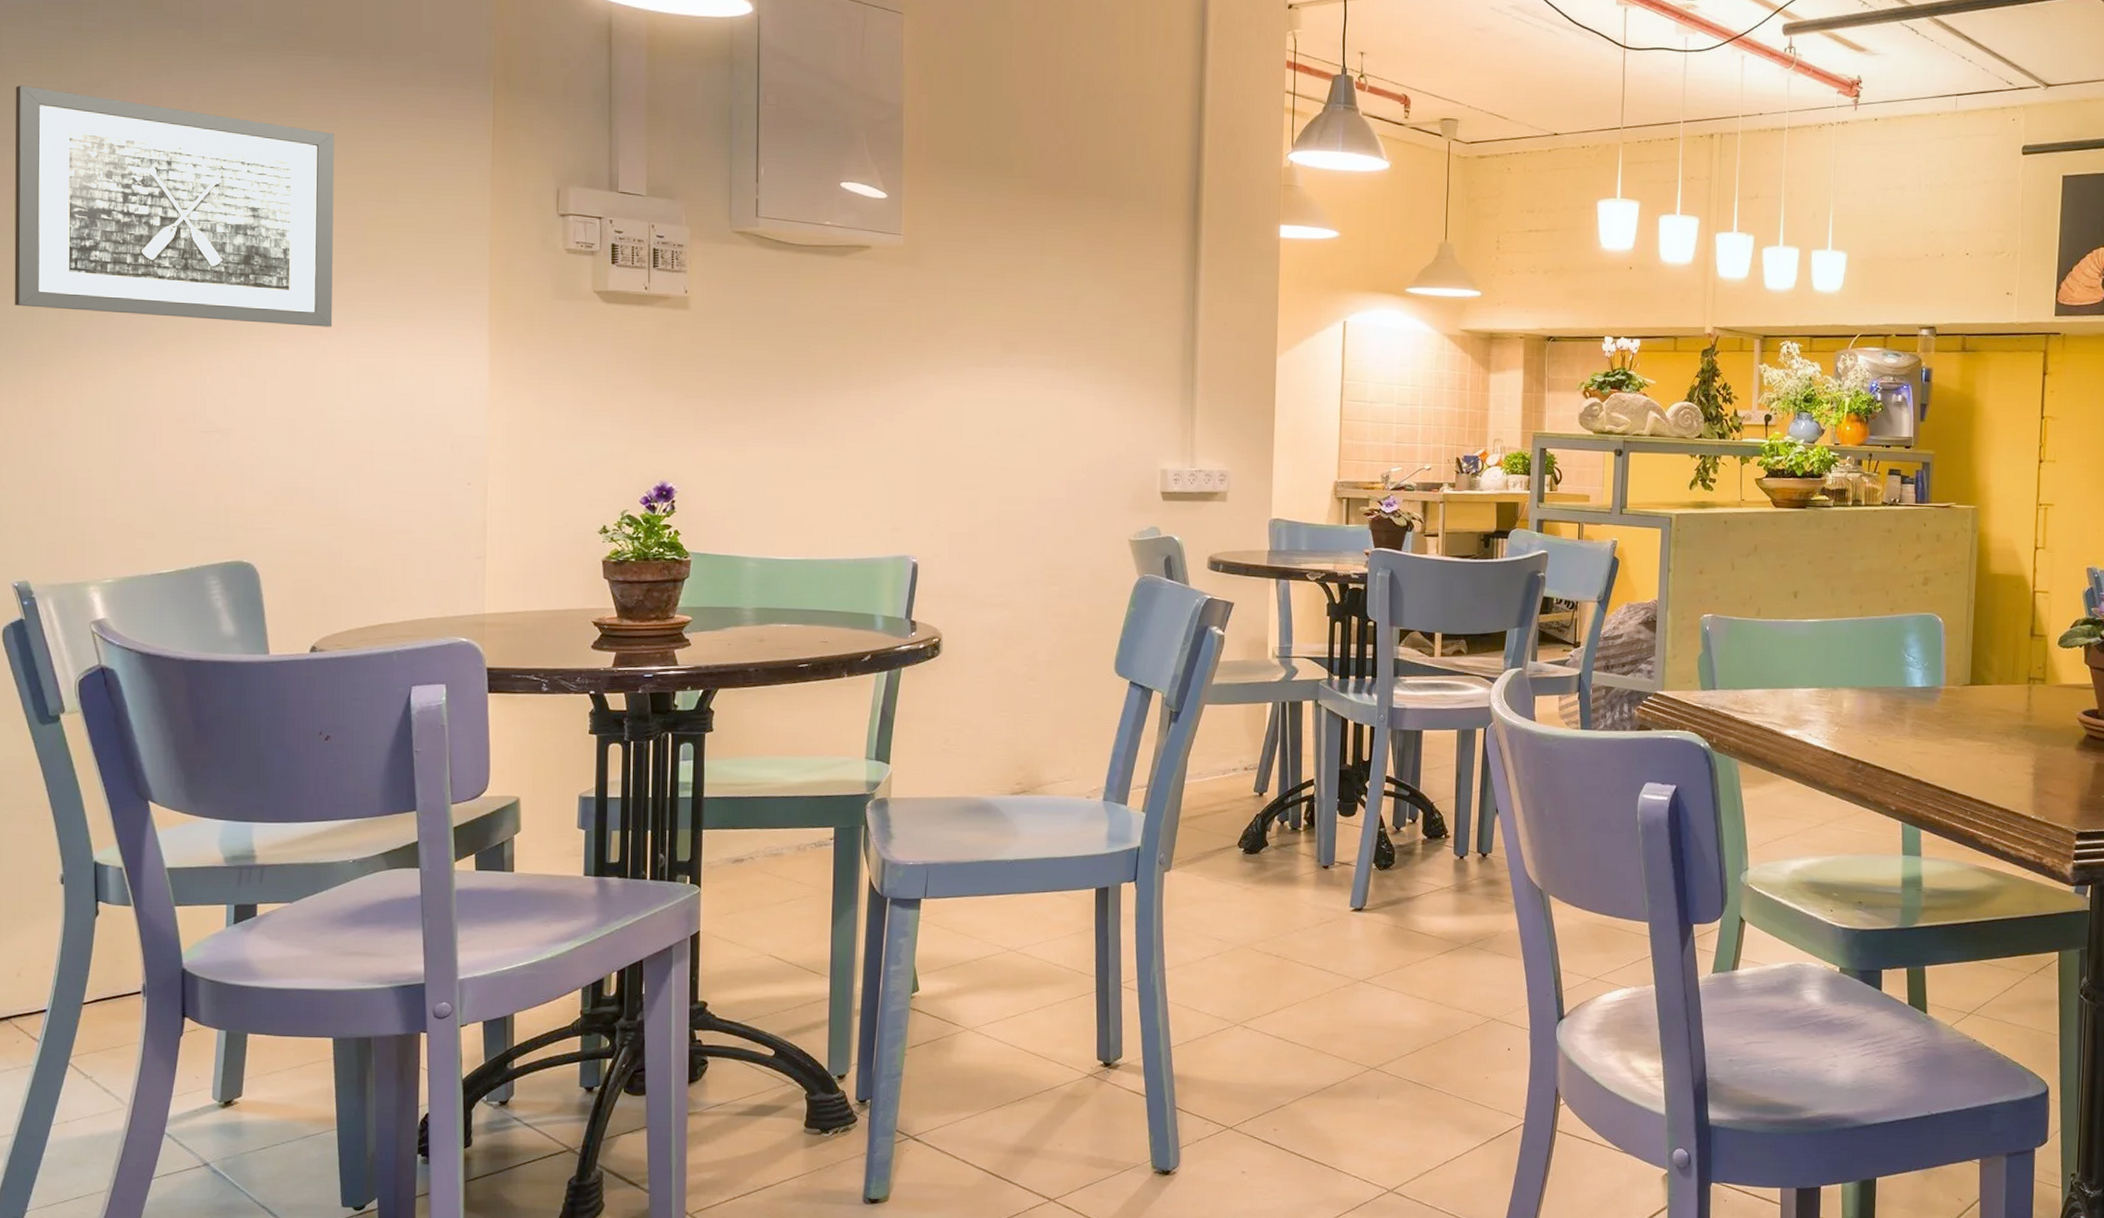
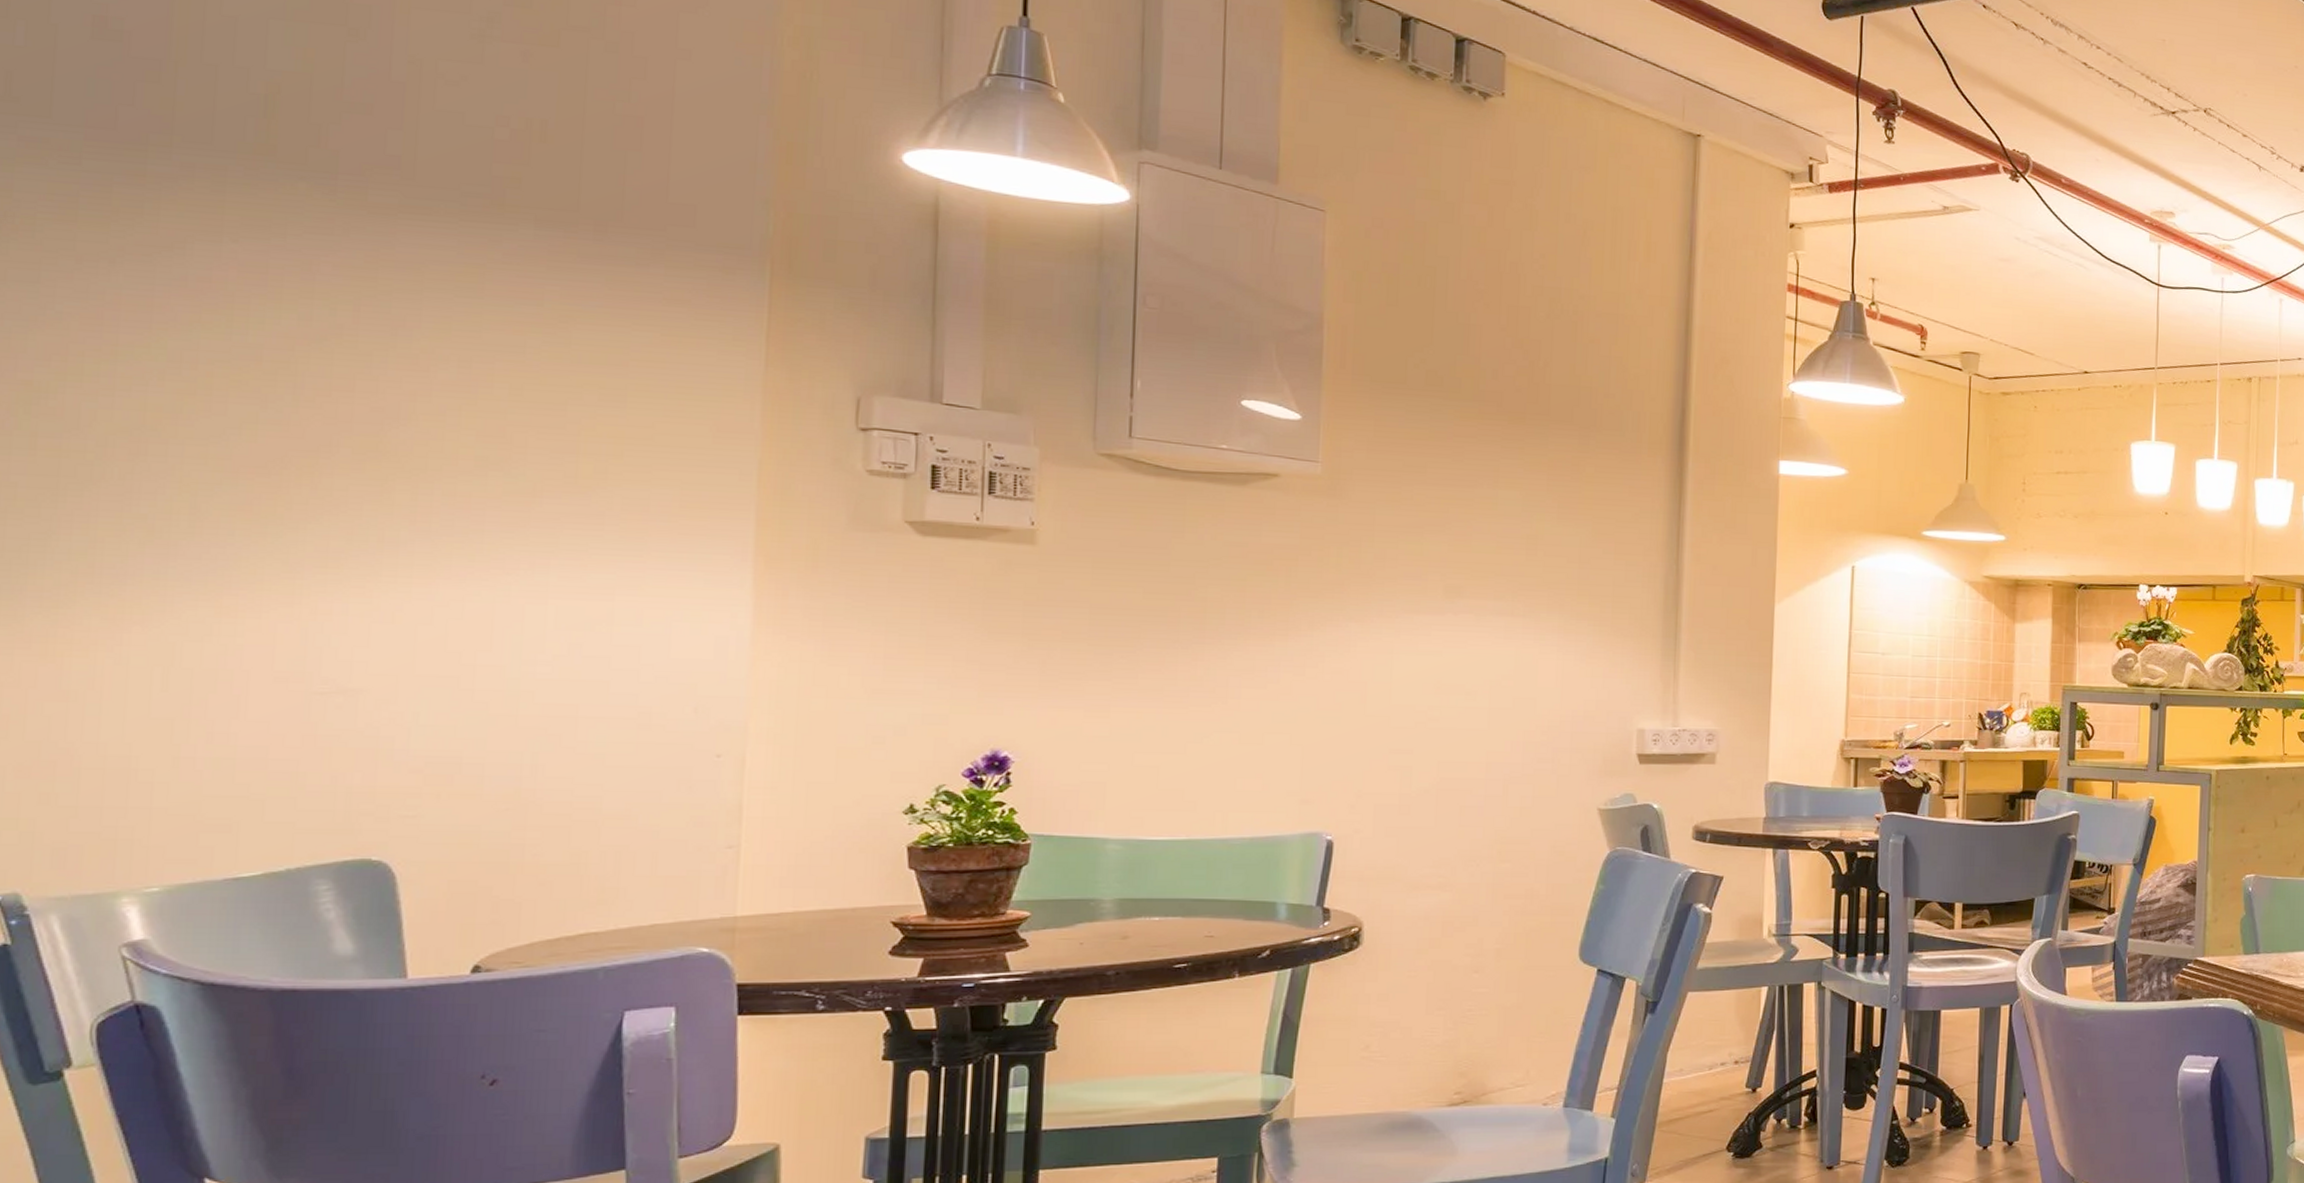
wall art: present [14,85,335,327] -> none [15,242,535,561]

